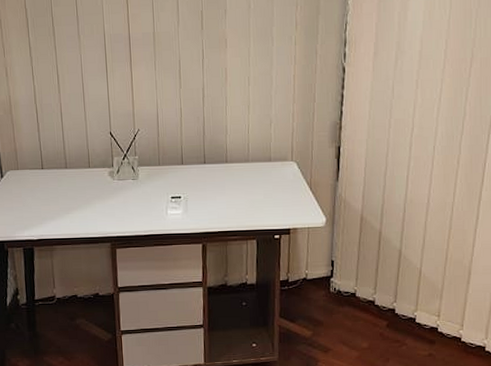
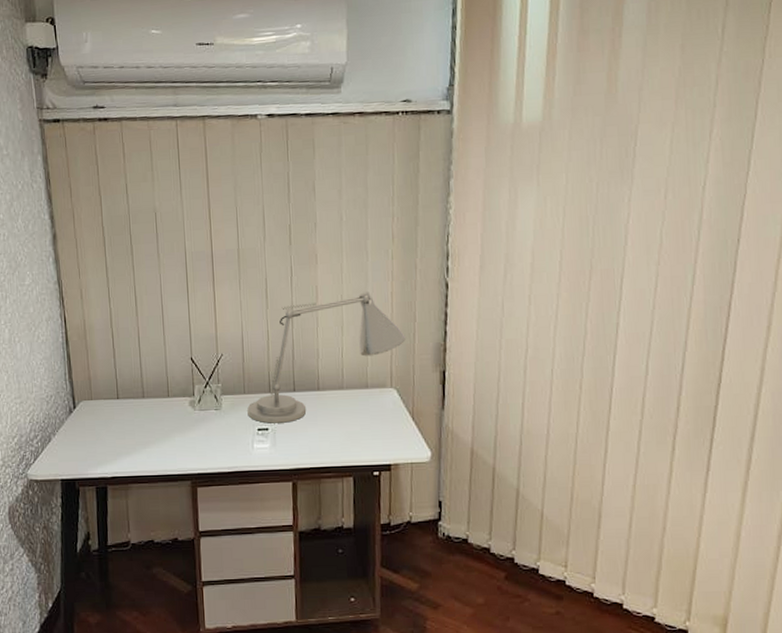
desk lamp: none [162,74,307,192] -> present [247,292,407,424]

